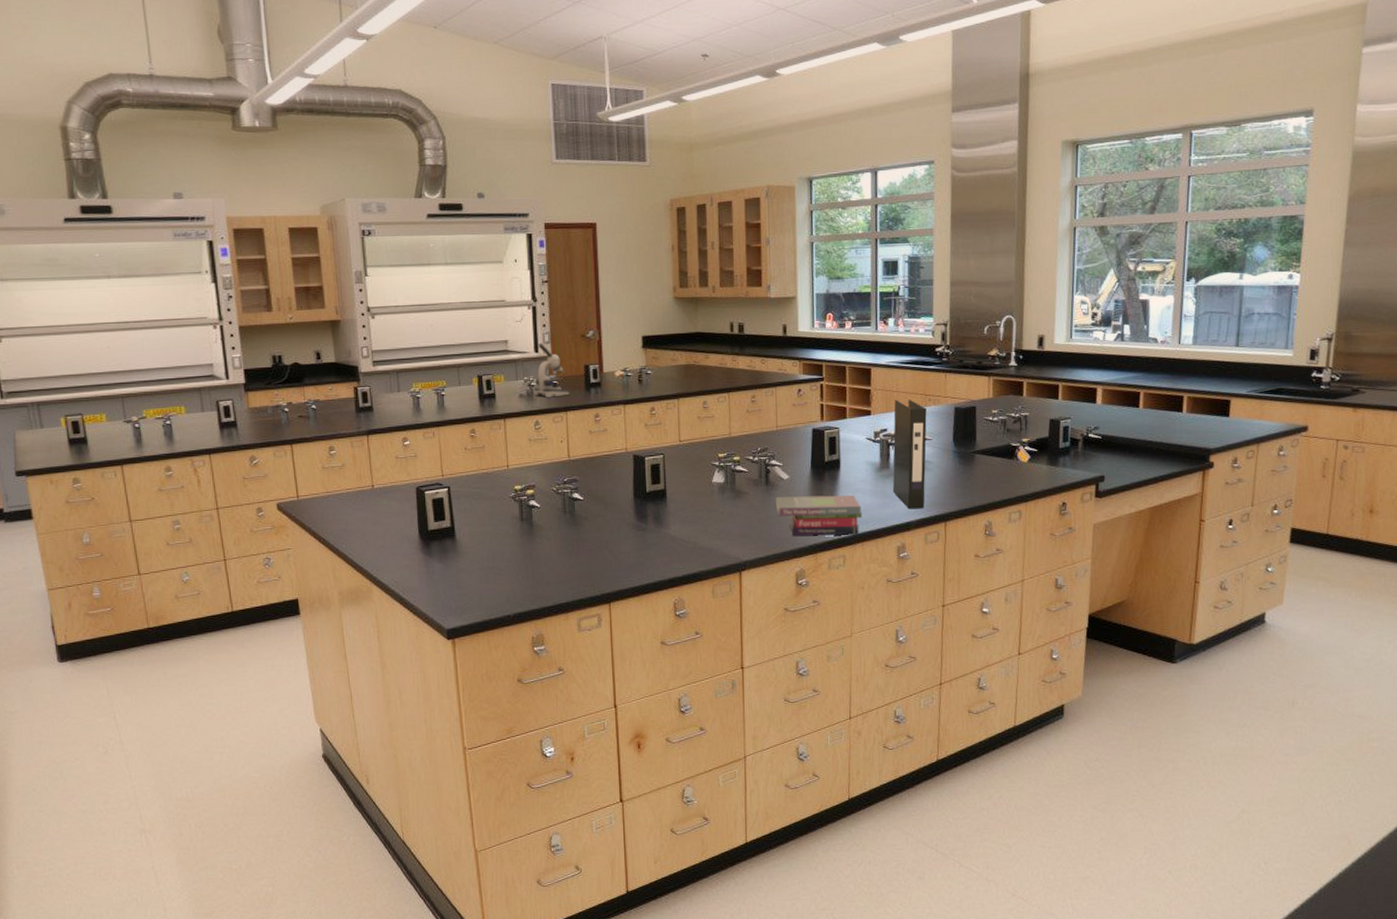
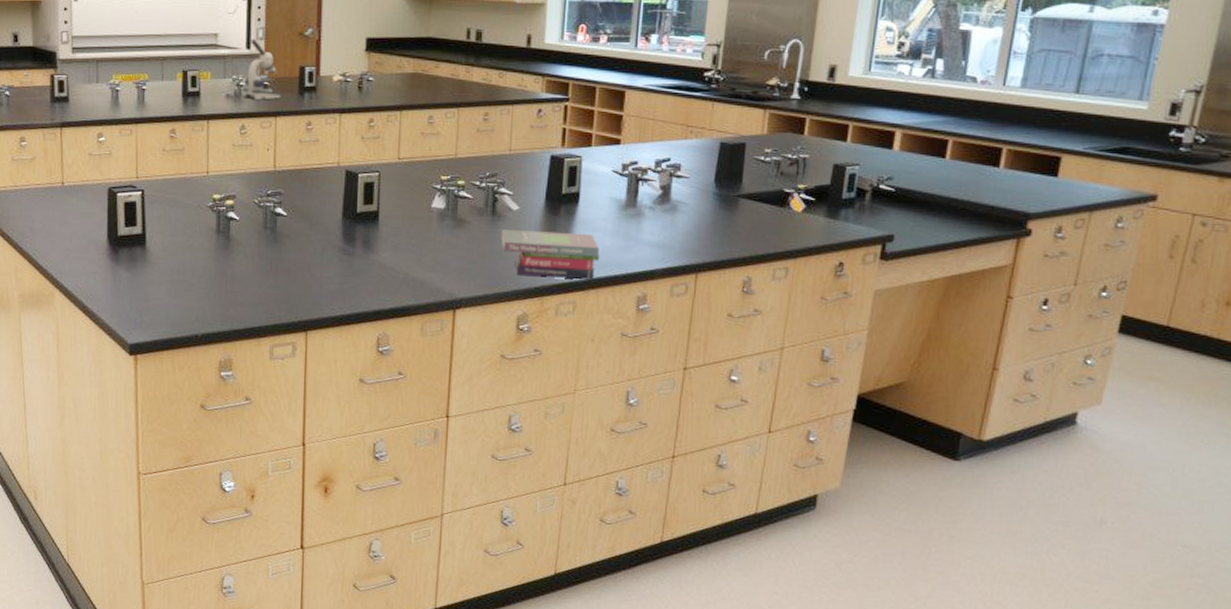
binder: present [892,399,927,509] -> none [637,129,687,256]

